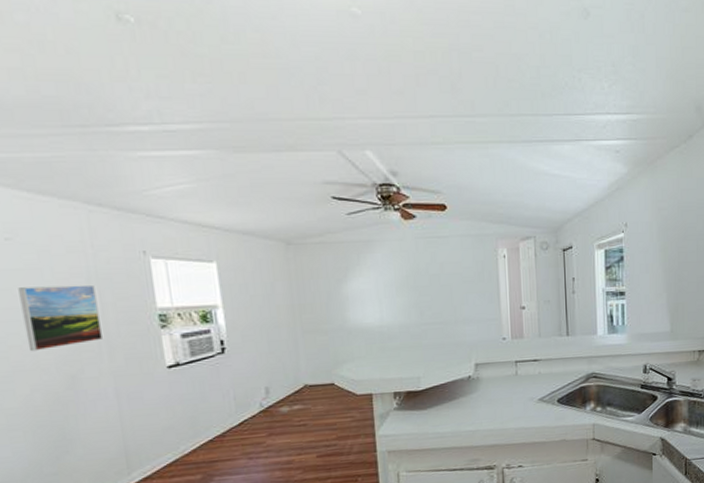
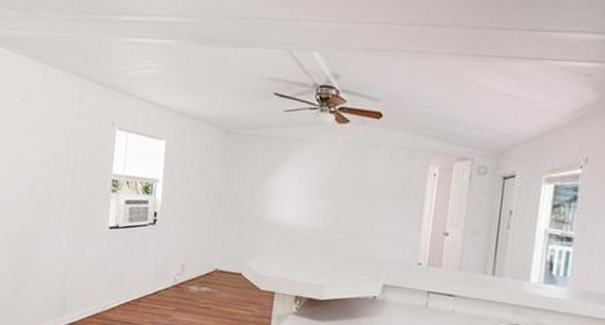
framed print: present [18,284,104,352] -> none [17,140,72,195]

